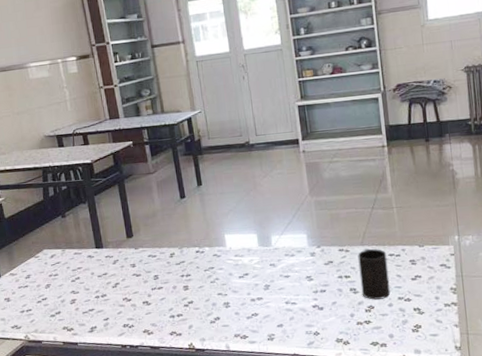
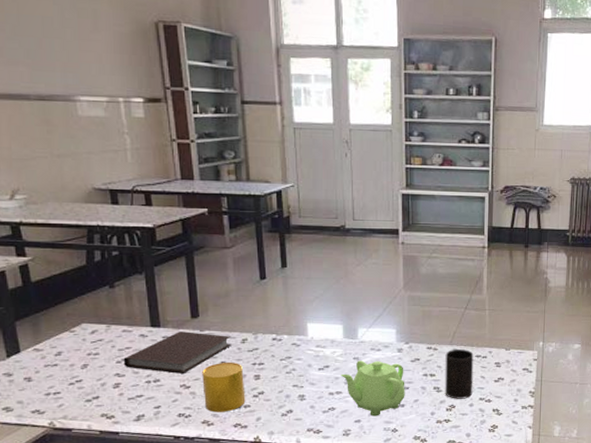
notebook: none [77,250,162,288] -> present [123,331,232,374]
cup: none [139,275,178,322] -> present [202,362,246,412]
teapot: none [260,266,323,321] -> present [341,360,405,417]

